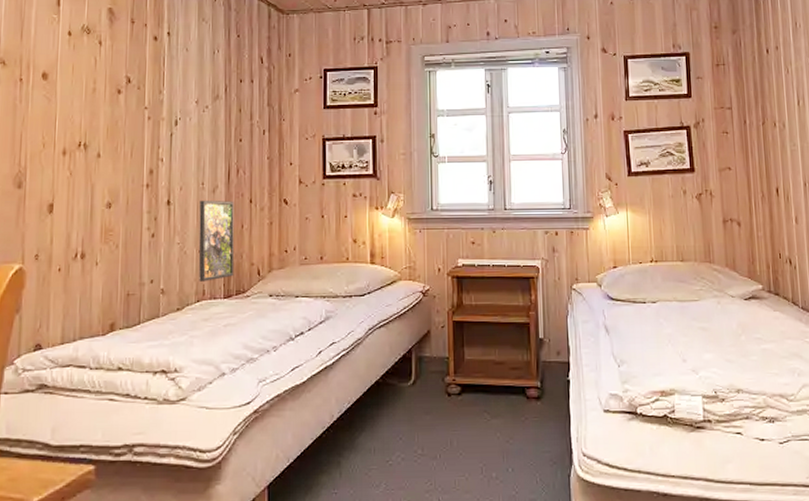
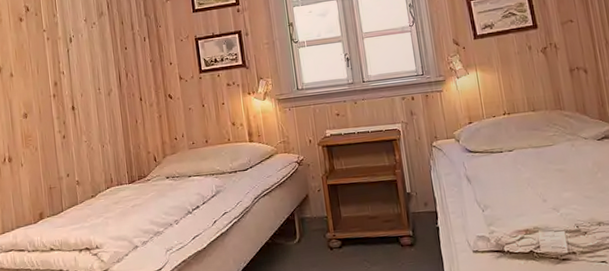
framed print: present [198,200,235,282] -> none [98,100,135,172]

